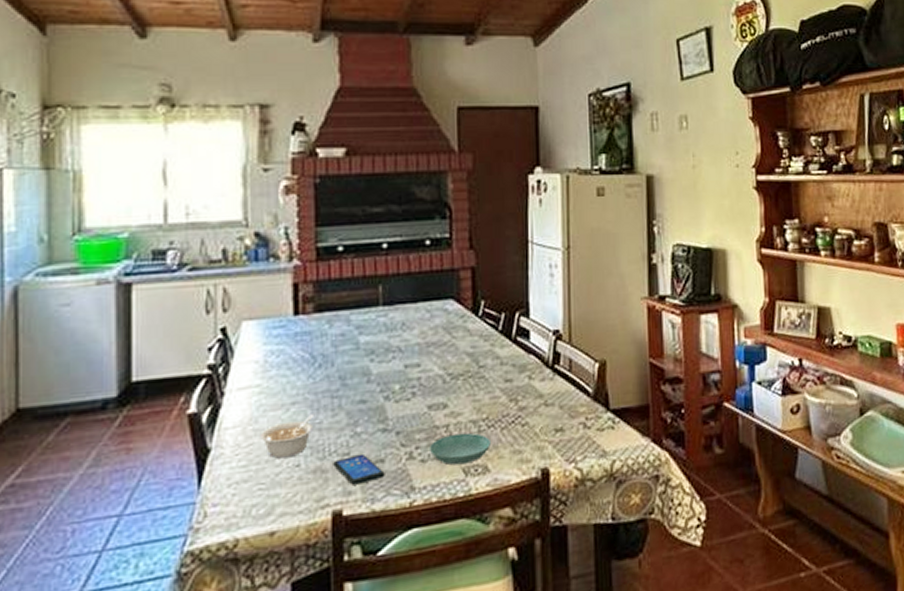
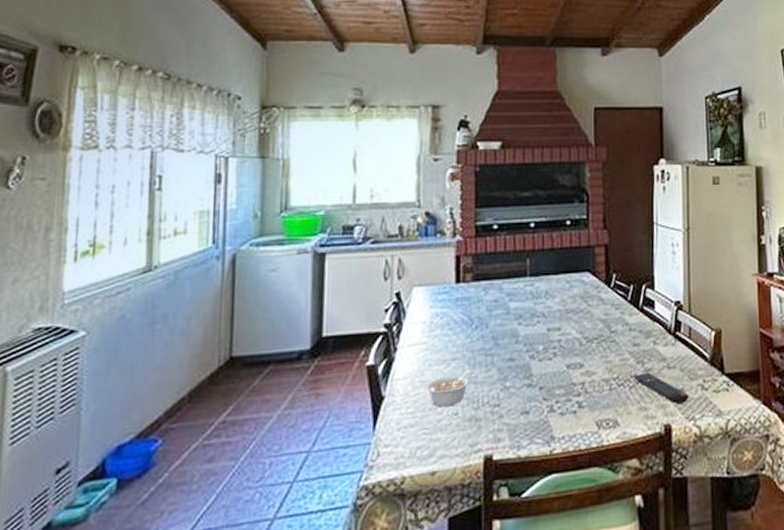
smartphone: present [333,453,385,485] -> none [486,405,529,433]
saucer: present [428,432,492,465] -> none [567,390,621,419]
remote control: none [506,411,569,445] -> present [633,372,689,404]

